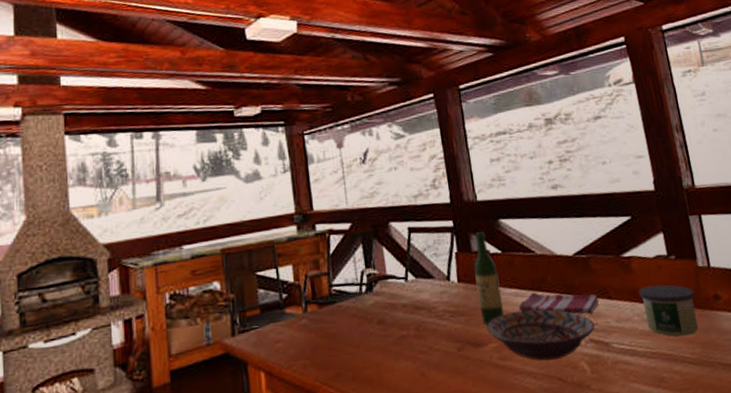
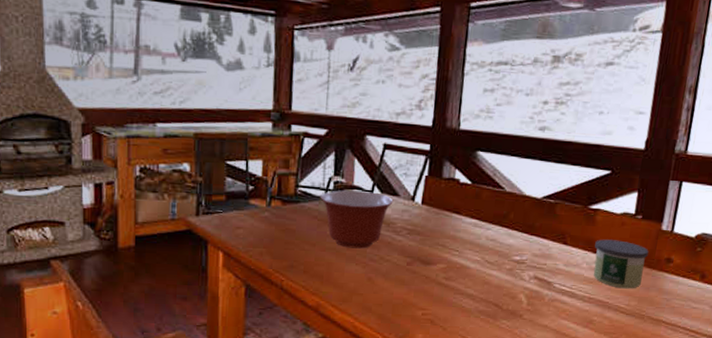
mixing bowl: none [356,278,430,343] -> present [320,190,394,249]
wine bottle: present [474,232,504,326] -> none [436,160,463,248]
decorative bowl: present [485,309,595,361] -> none [438,239,543,288]
dish towel: present [518,292,600,314] -> none [474,225,555,254]

